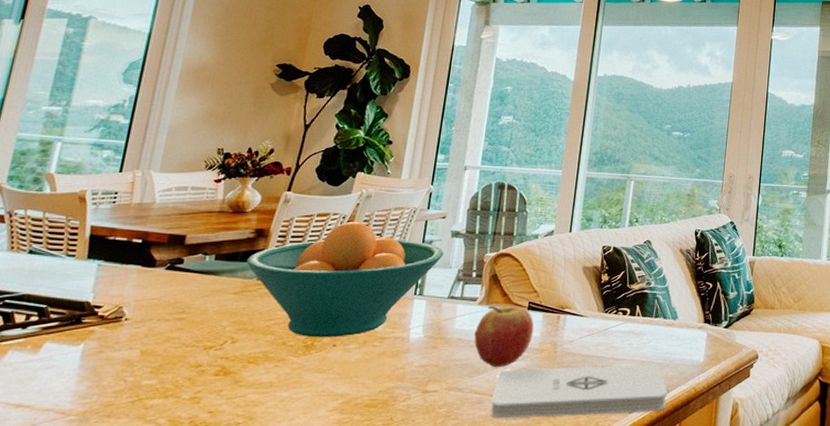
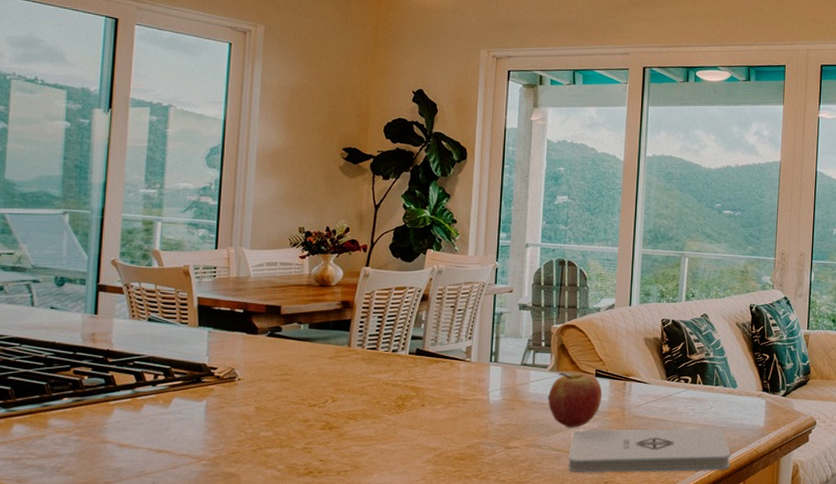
fruit bowl: present [246,221,444,338] -> none [336,294,513,398]

